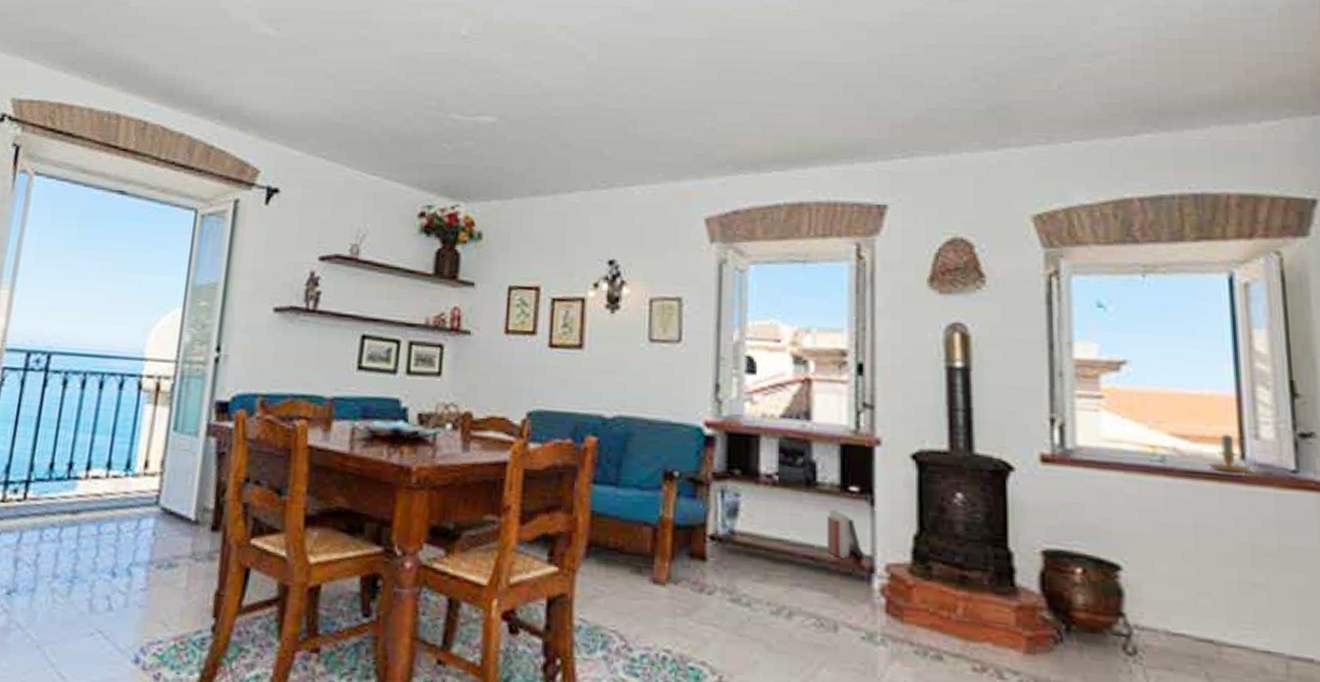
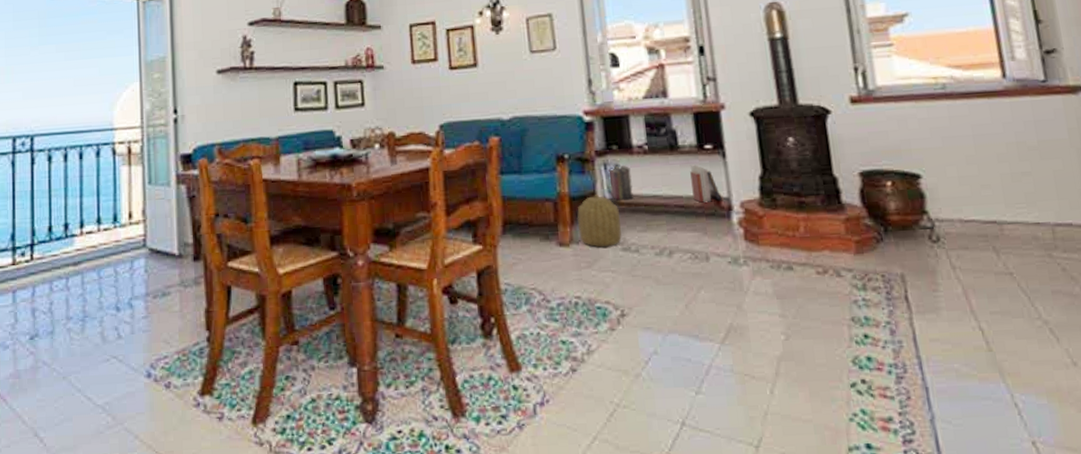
basket: none [678,526,734,594] -> present [577,194,622,247]
books: none [724,494,753,540] -> present [608,165,634,201]
candle: present [1207,433,1253,474] -> none [977,59,1012,91]

